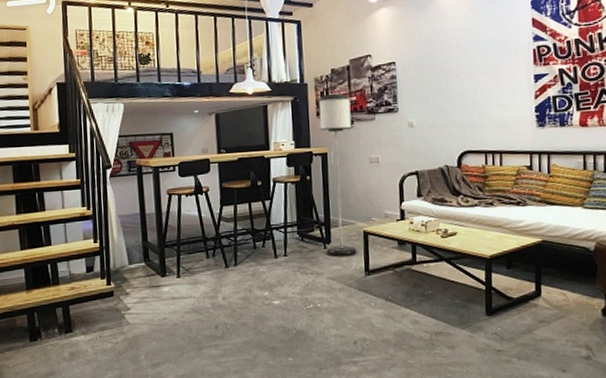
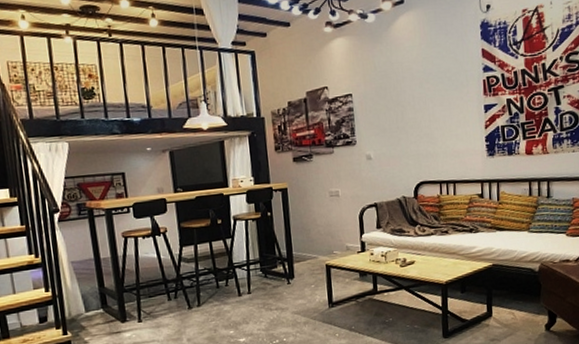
floor lamp: present [318,93,358,257] -> none [276,126,321,292]

